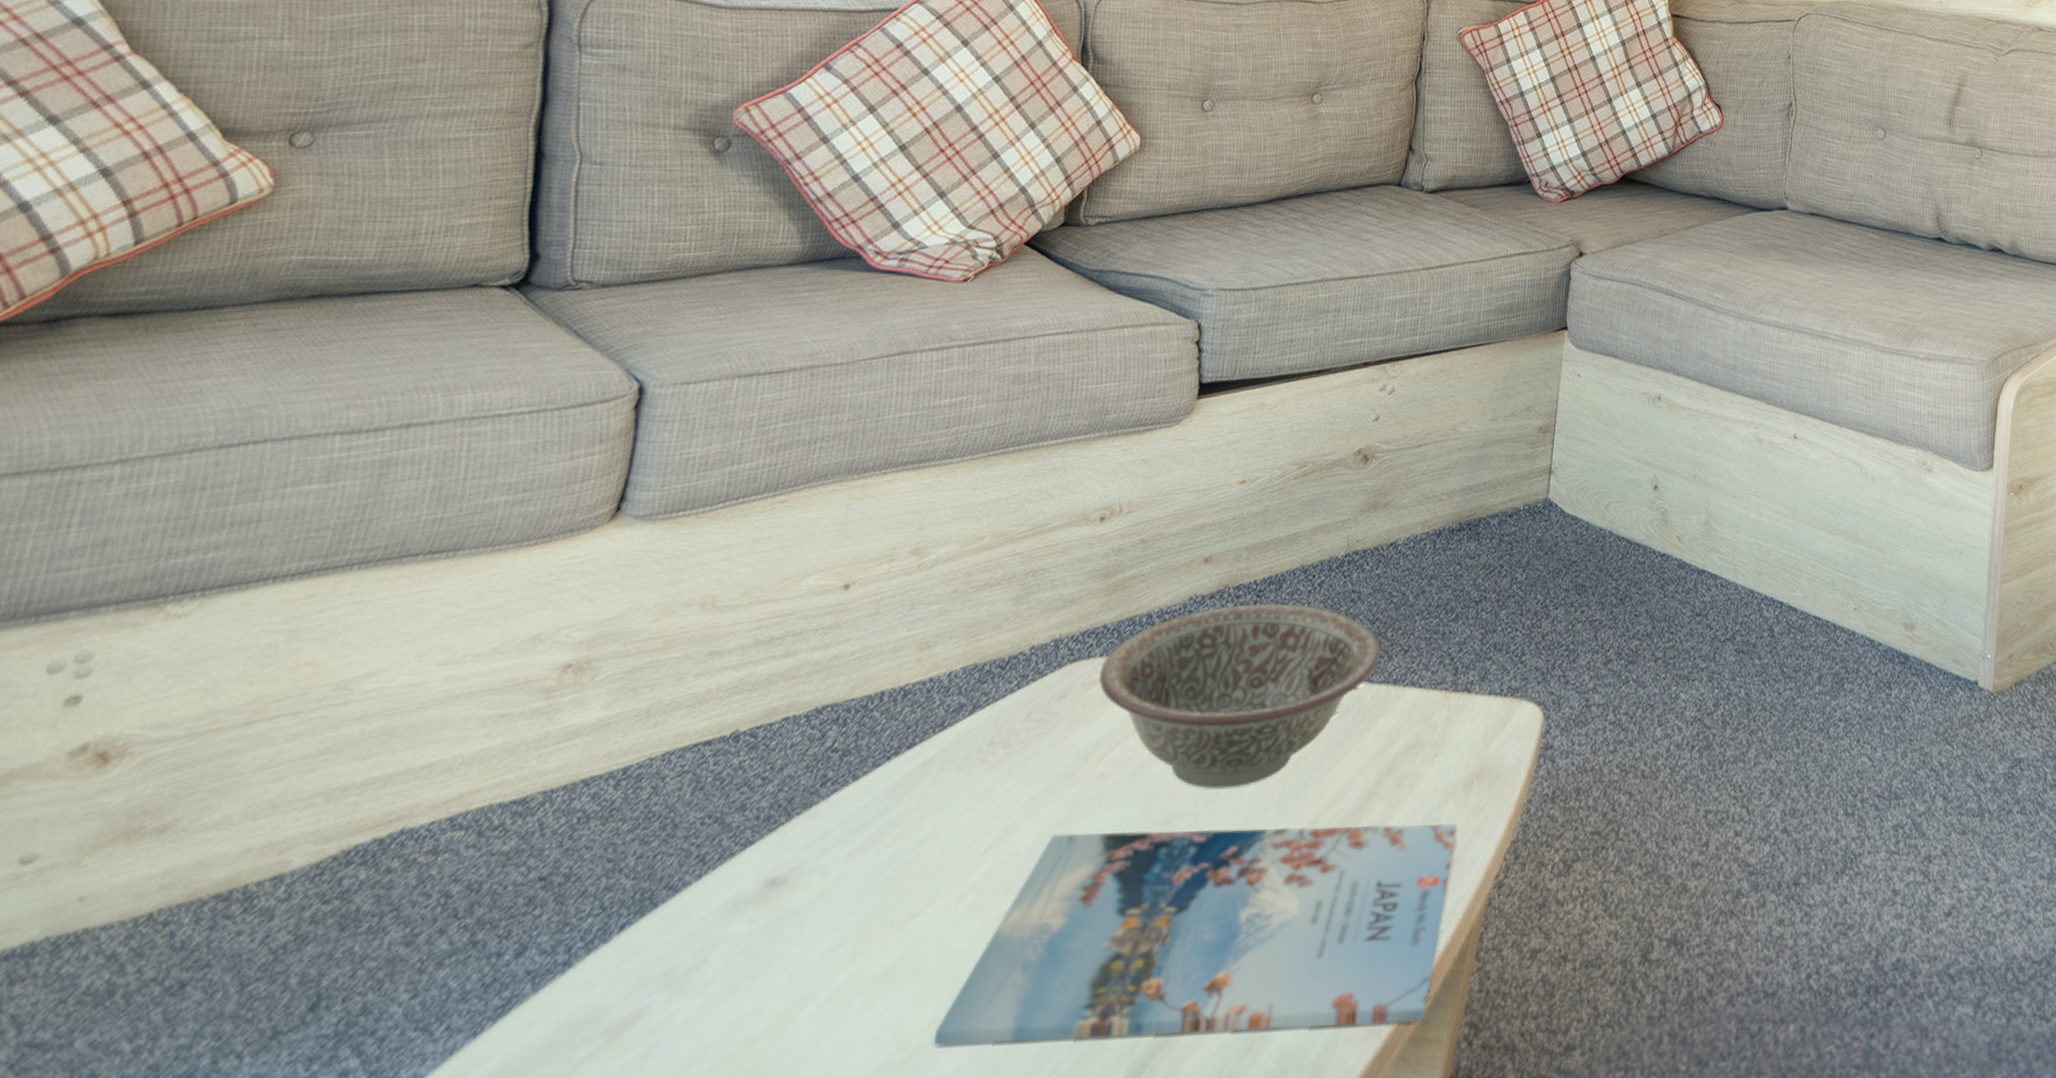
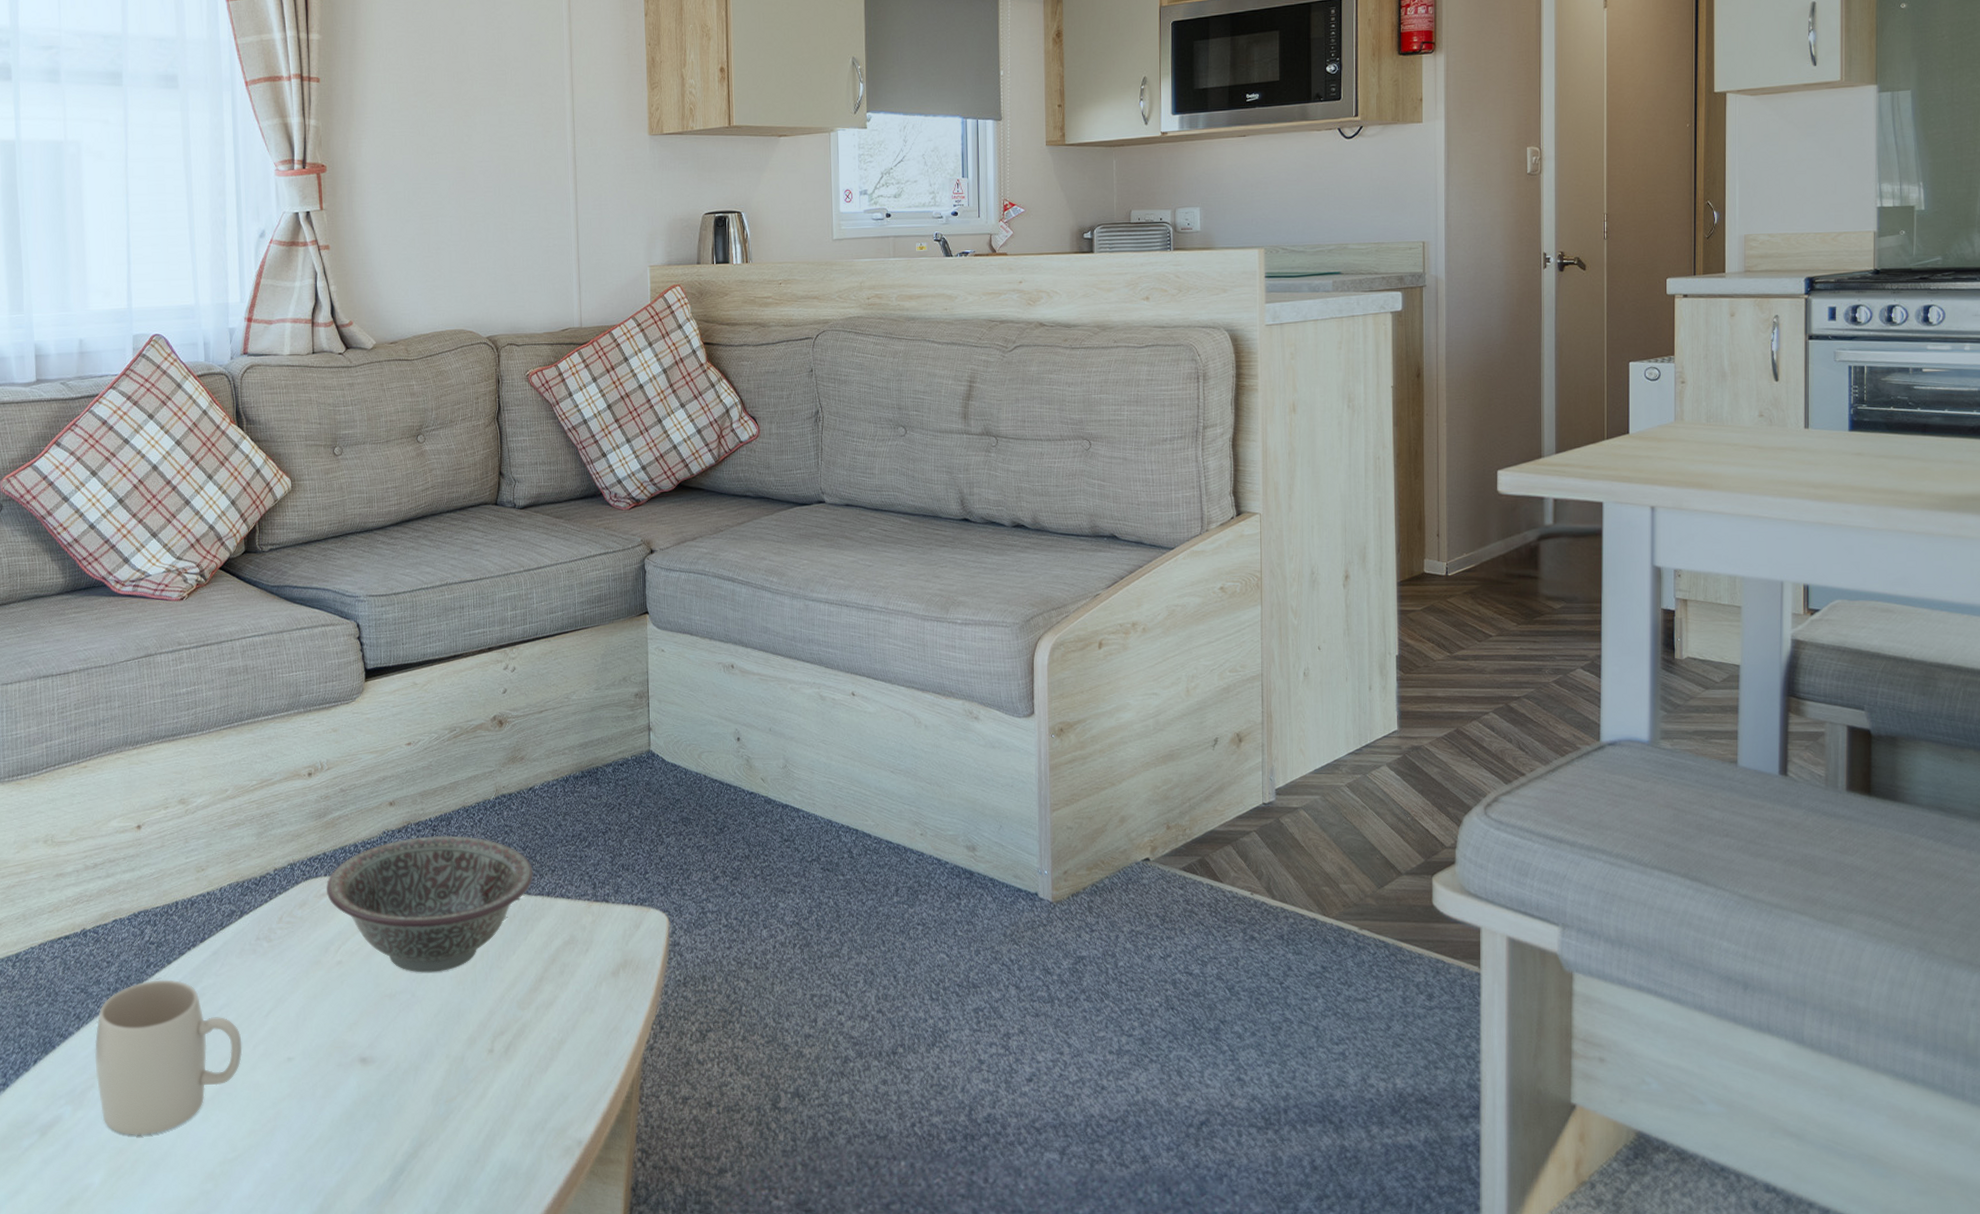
mug: none [711,803,943,1034] -> present [94,980,242,1136]
magazine: present [934,823,1458,1045] -> none [254,1001,613,1149]

